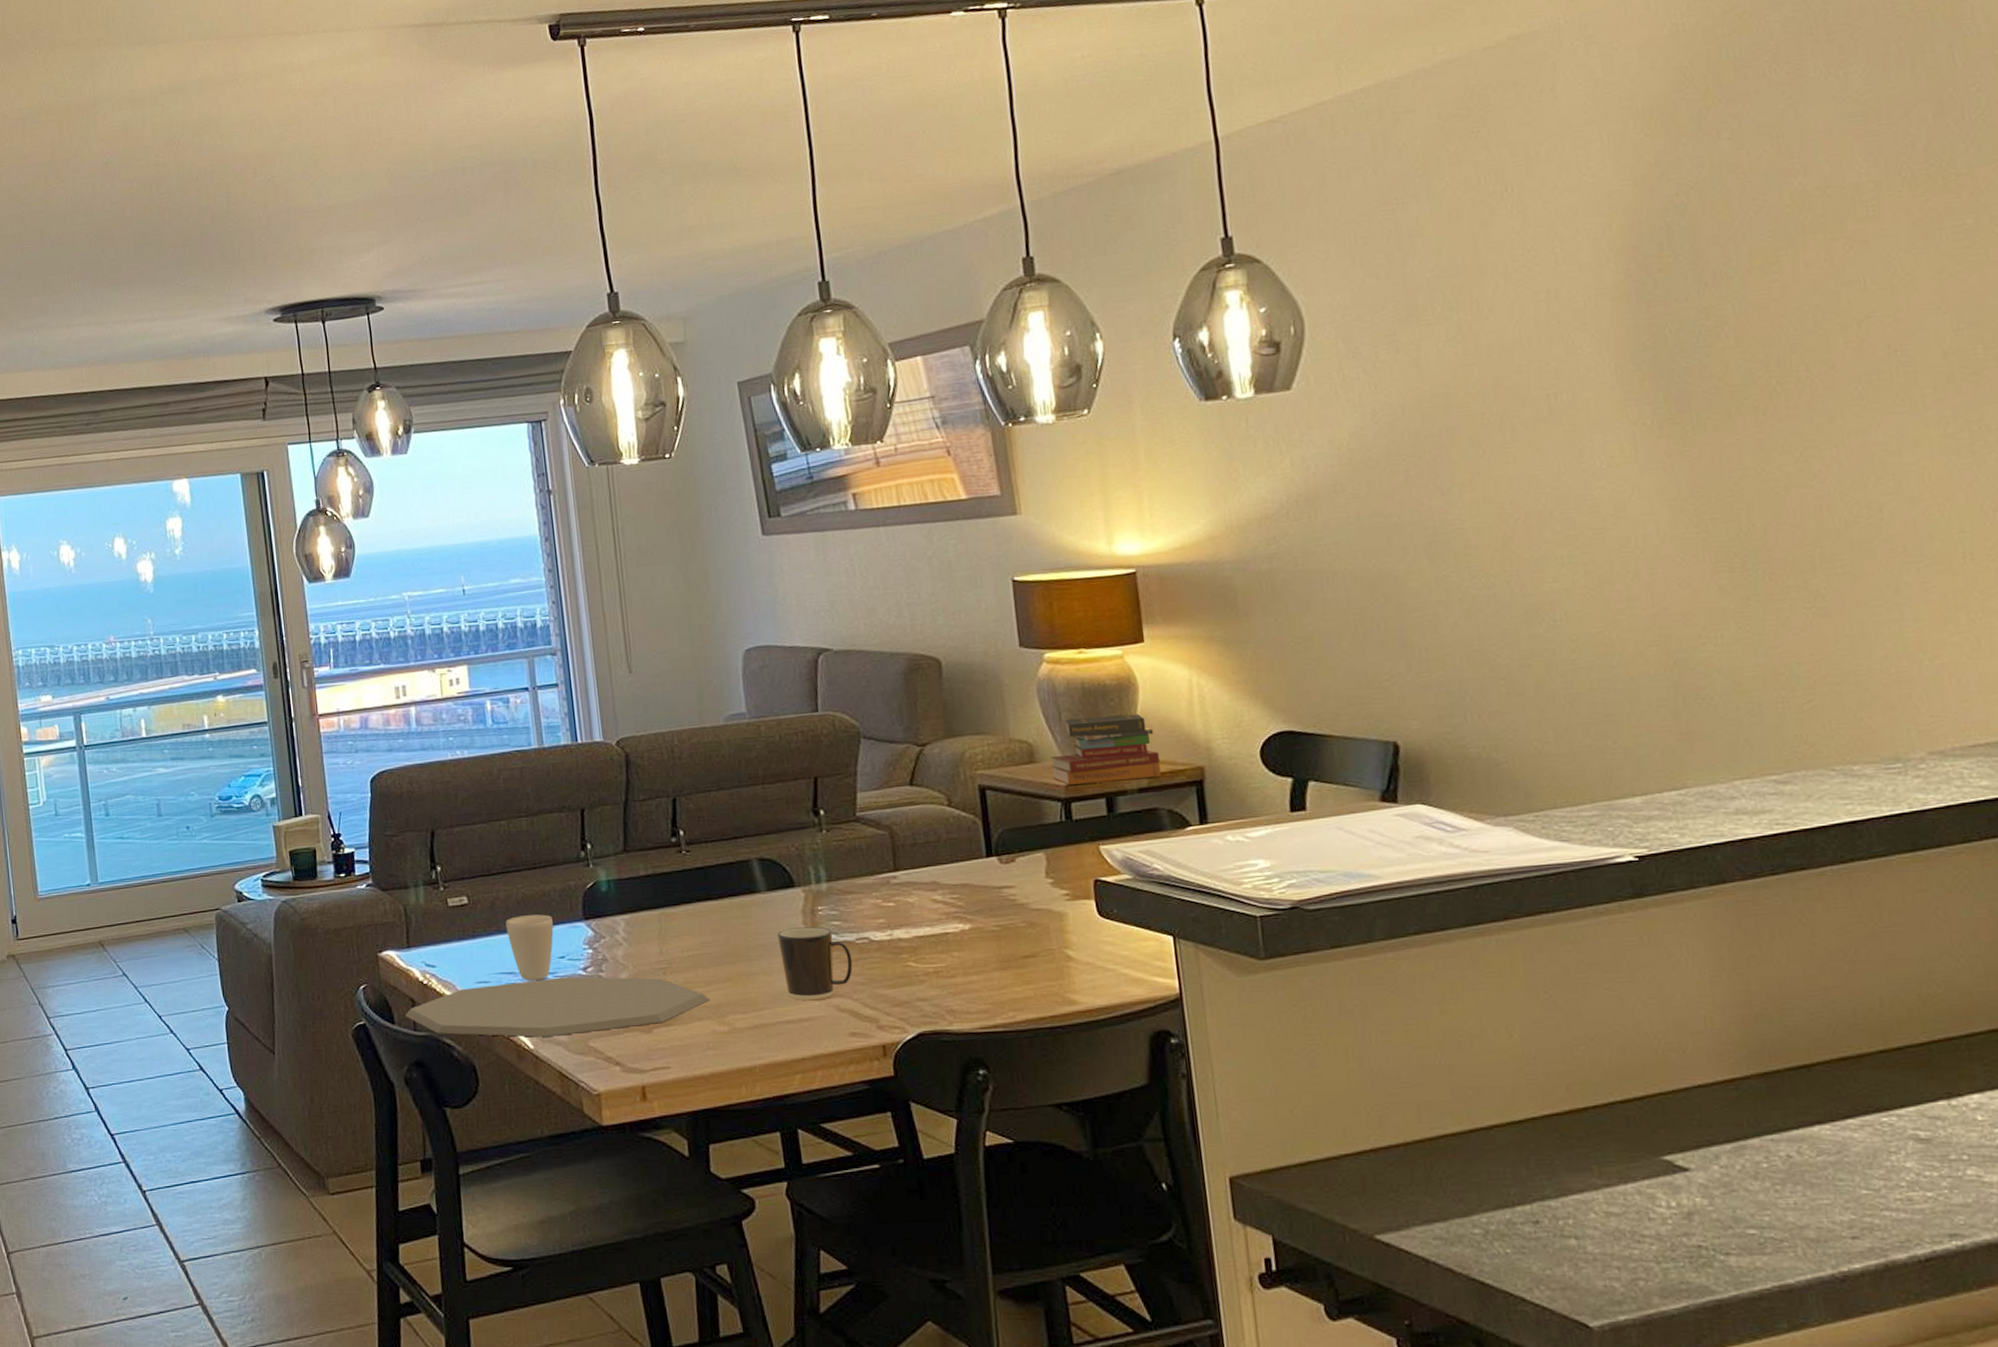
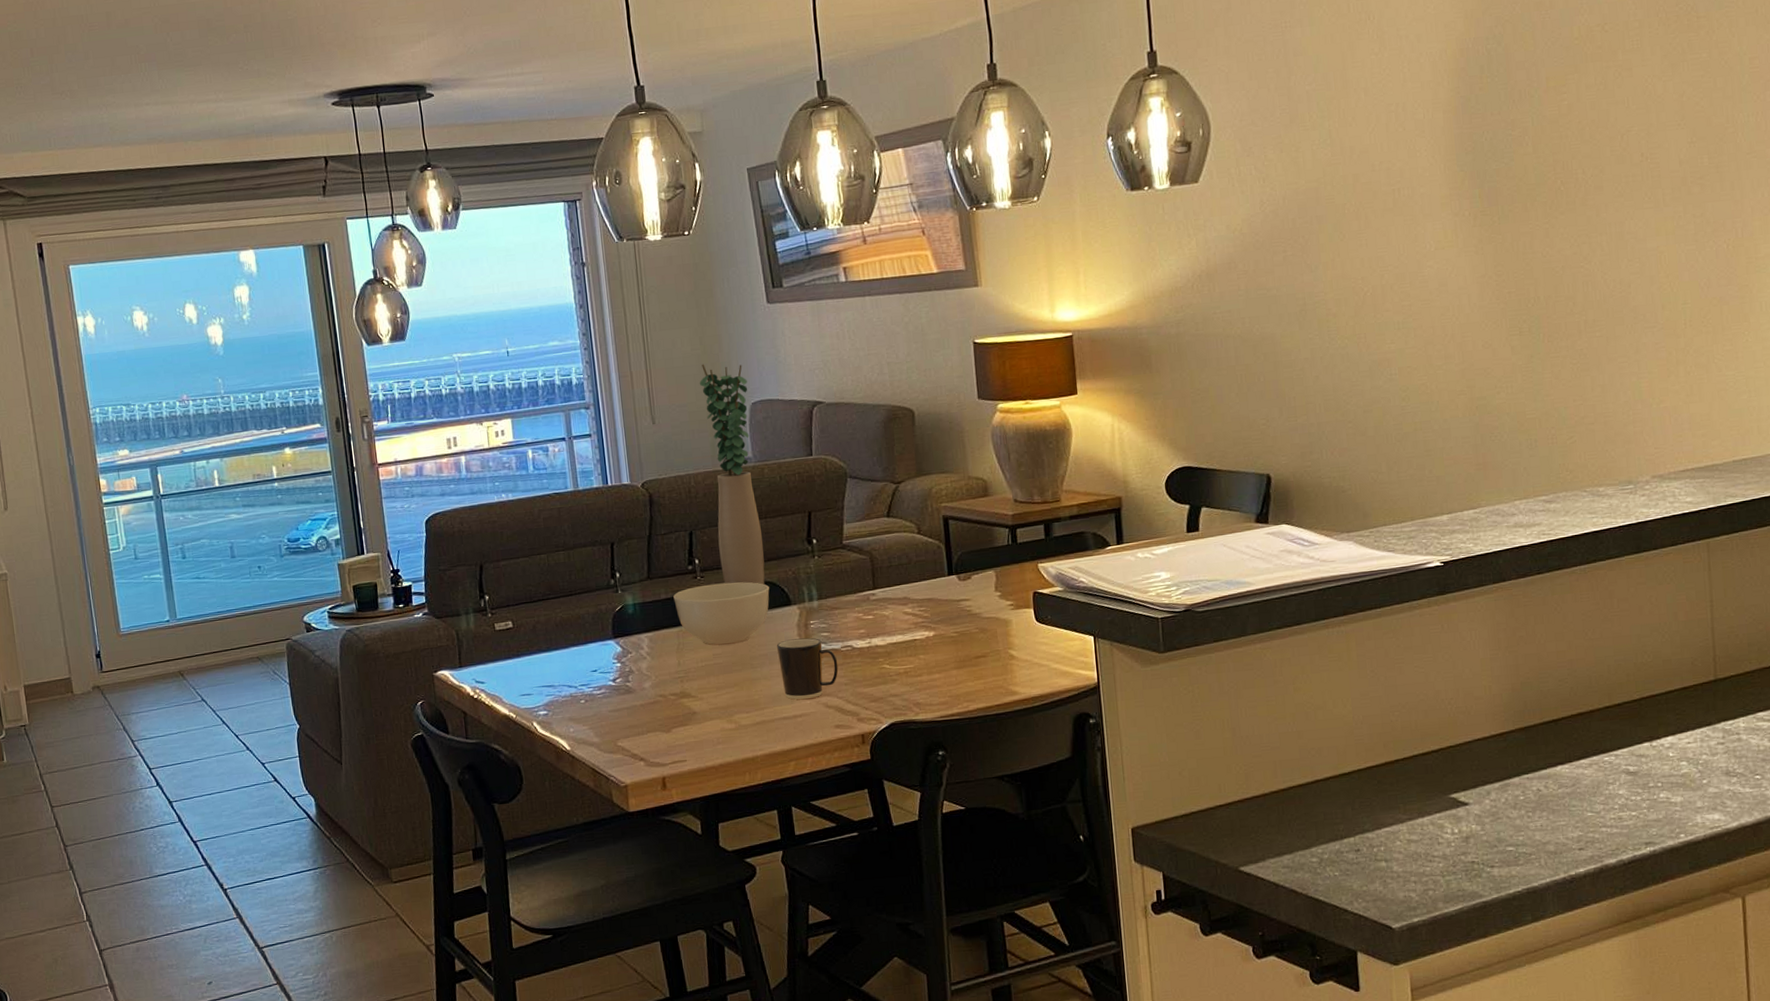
placemat: present [405,976,710,1037] -> none [458,685,720,741]
cup: present [505,914,554,981] -> none [545,634,588,693]
bowl: none [654,858,769,932] -> present [673,582,770,646]
vase: none [683,604,763,862] -> present [699,364,765,585]
books: present [1051,714,1161,785] -> none [1001,454,1088,514]

